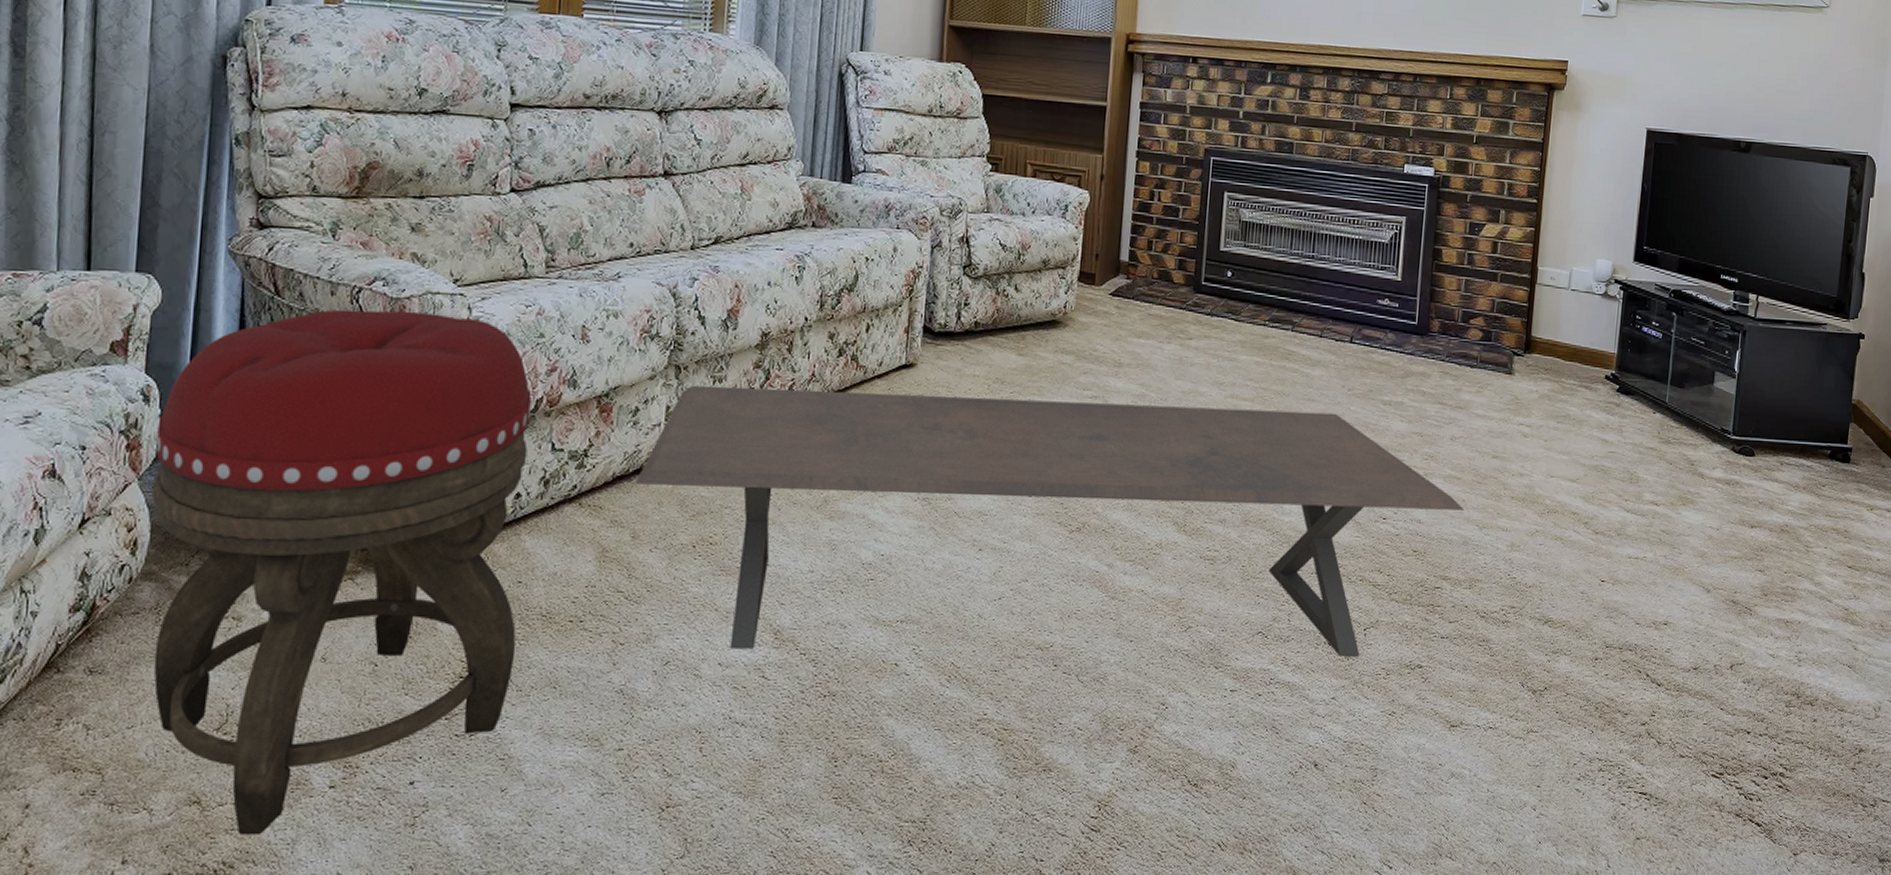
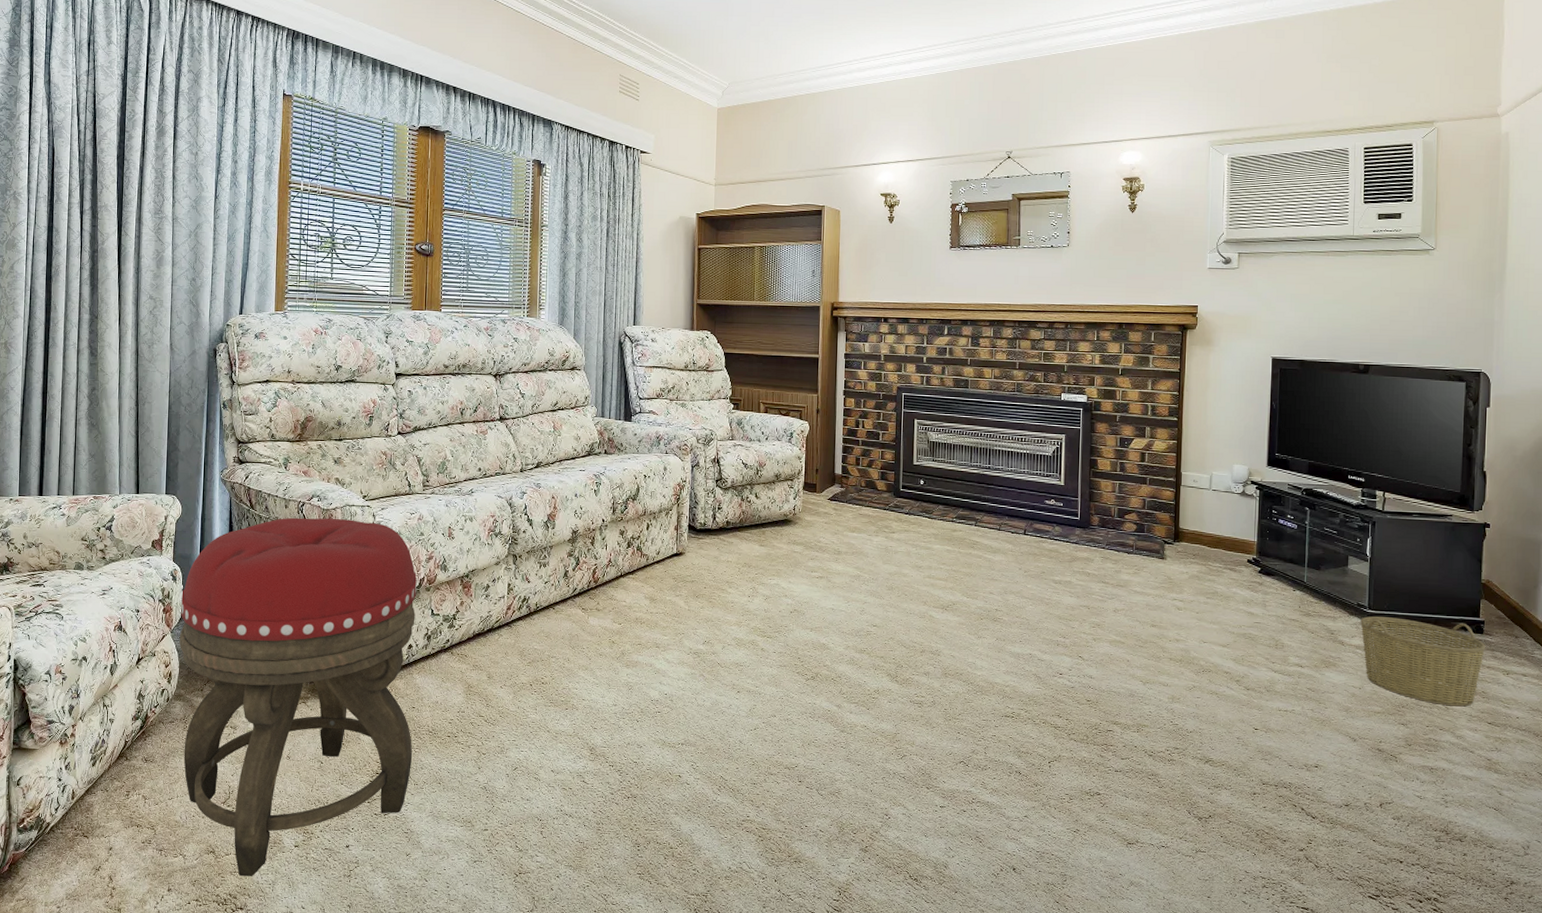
coffee table: present [635,385,1465,656] -> none [489,569,1130,784]
basket: none [1723,444,1852,549] -> present [1360,616,1486,707]

